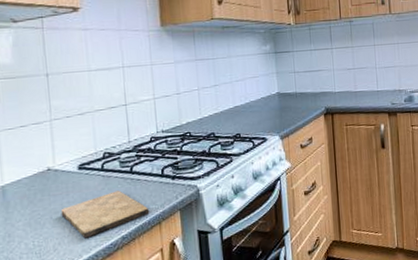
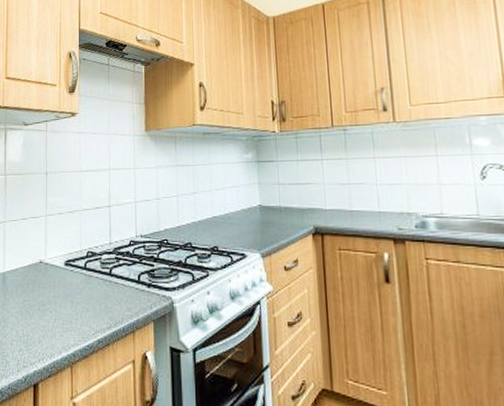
cutting board: present [60,191,150,238] -> none [47,292,125,336]

